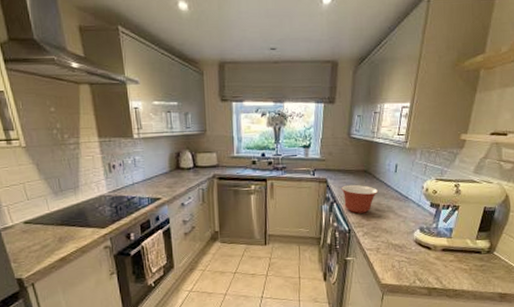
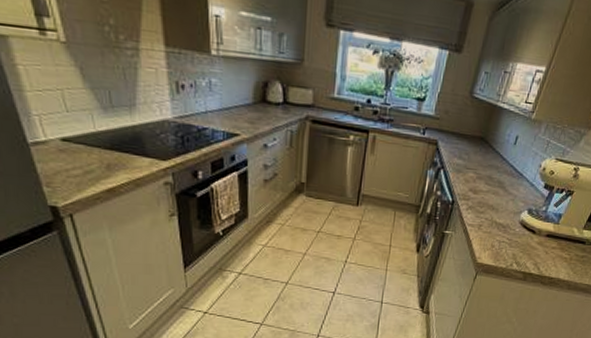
mixing bowl: present [341,184,379,214] -> none [452,151,493,185]

